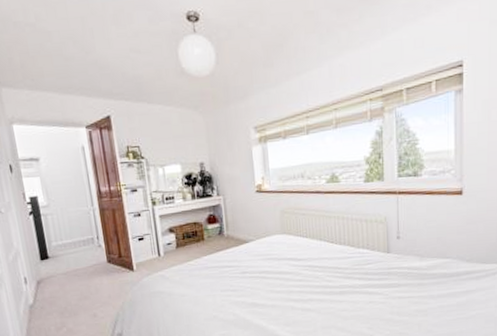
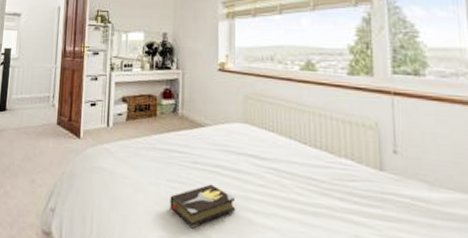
hardback book: none [225,287,281,323] -> present [170,184,236,229]

